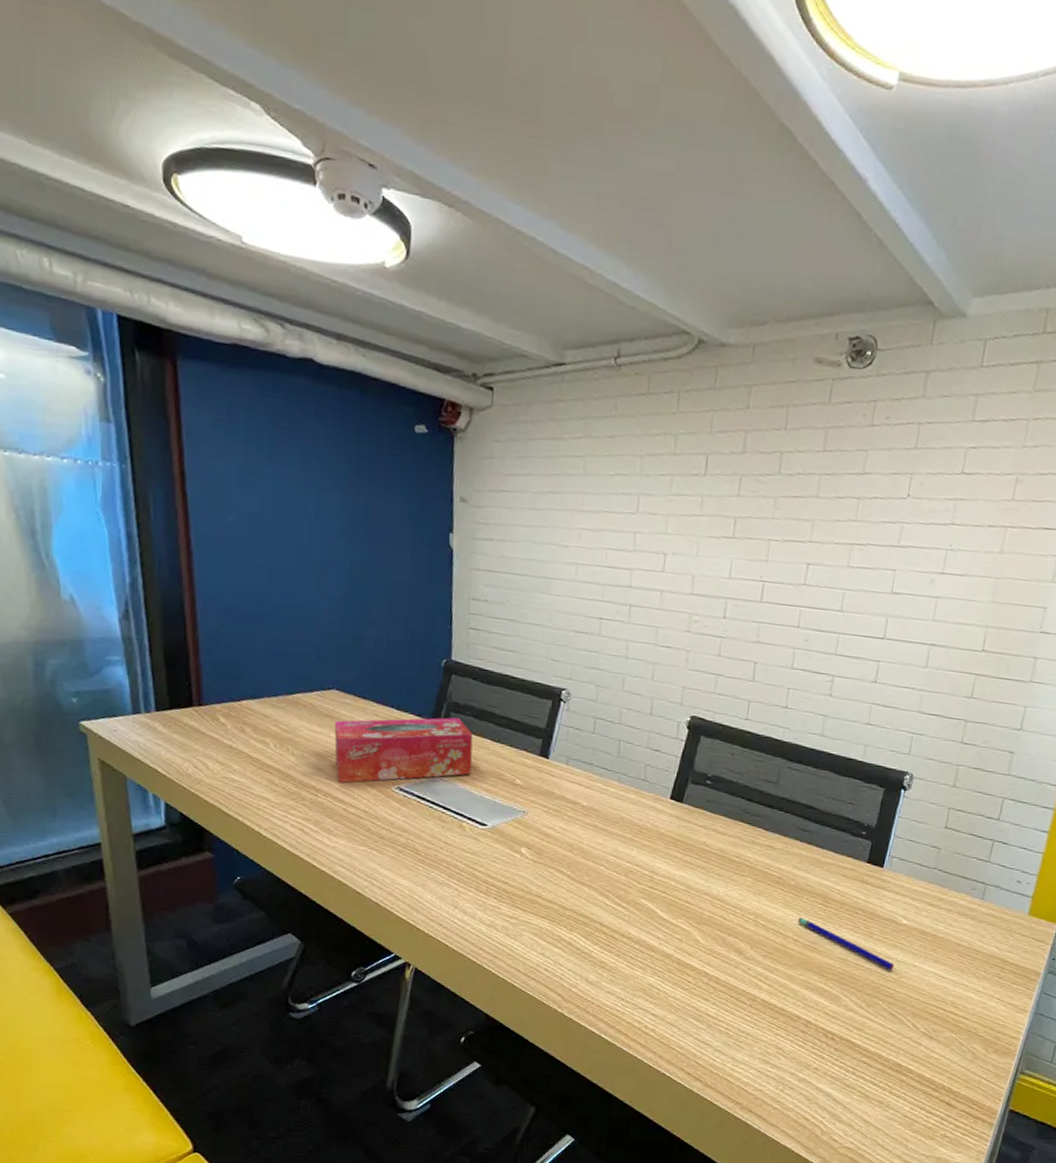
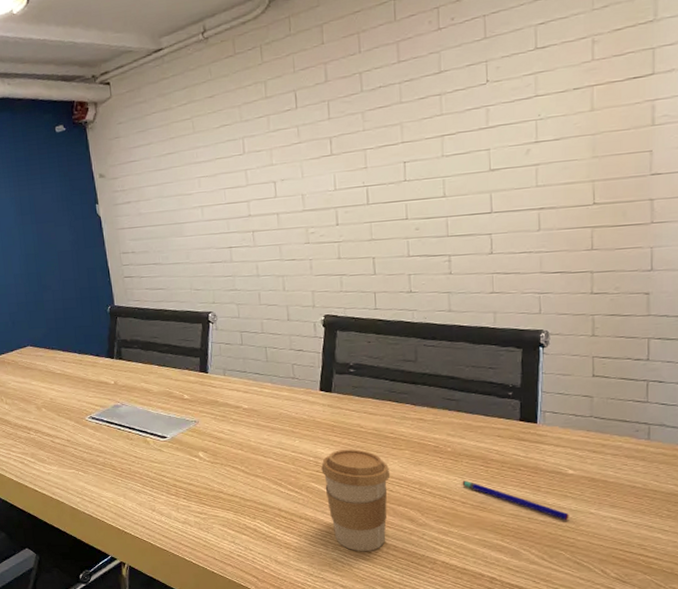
tissue box: present [334,717,473,784] -> none [33,352,147,421]
coffee cup: none [655,867,728,980] -> present [321,449,391,551]

